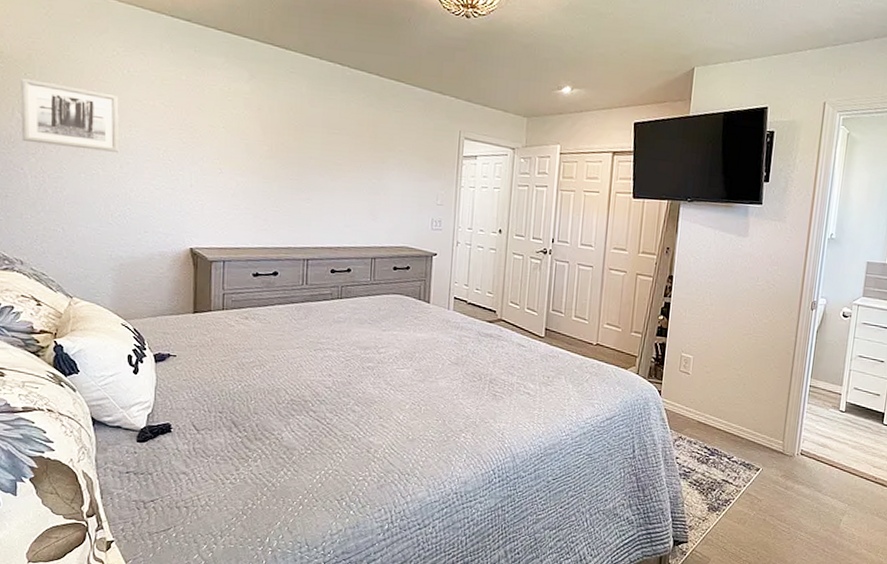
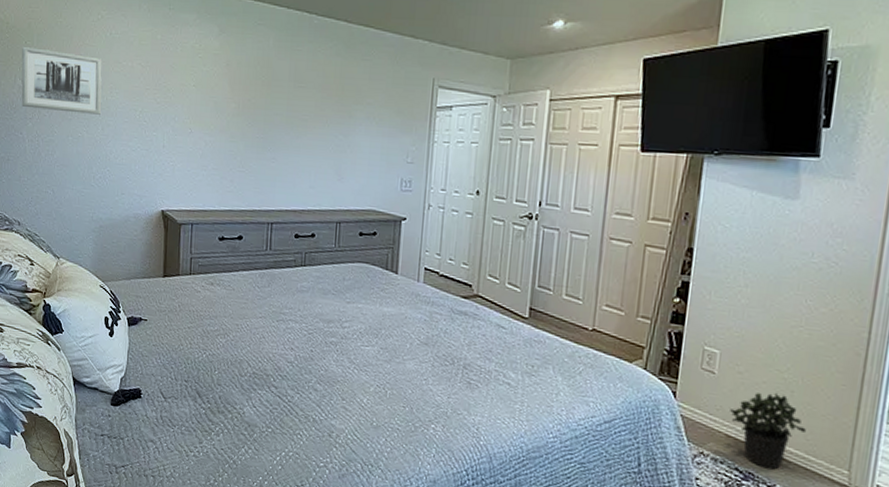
potted plant: none [701,386,754,445] -> present [730,392,806,470]

